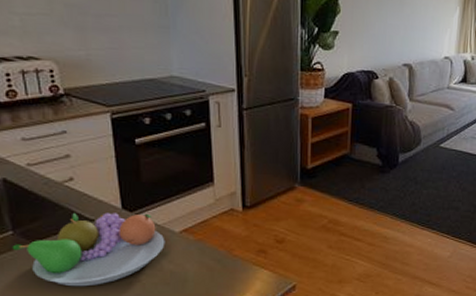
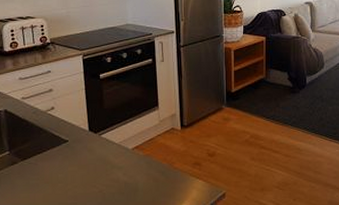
fruit bowl: present [12,212,165,287] -> none [8,134,121,197]

